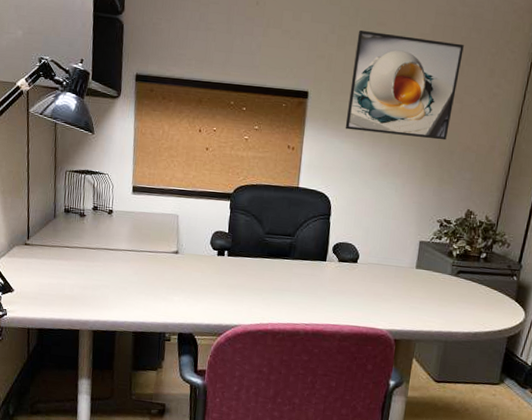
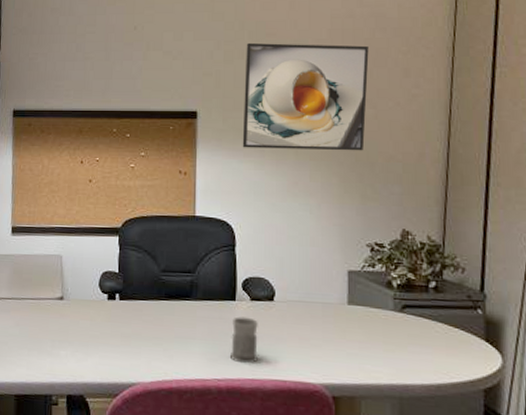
mug: none [316,274,343,313] -> present [229,316,258,364]

